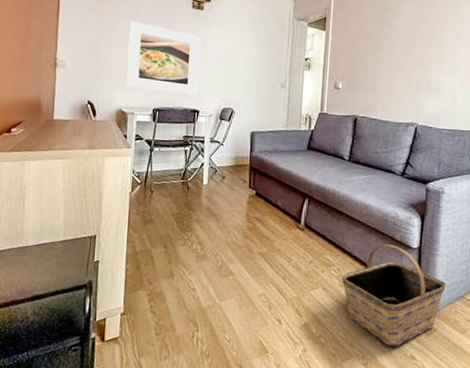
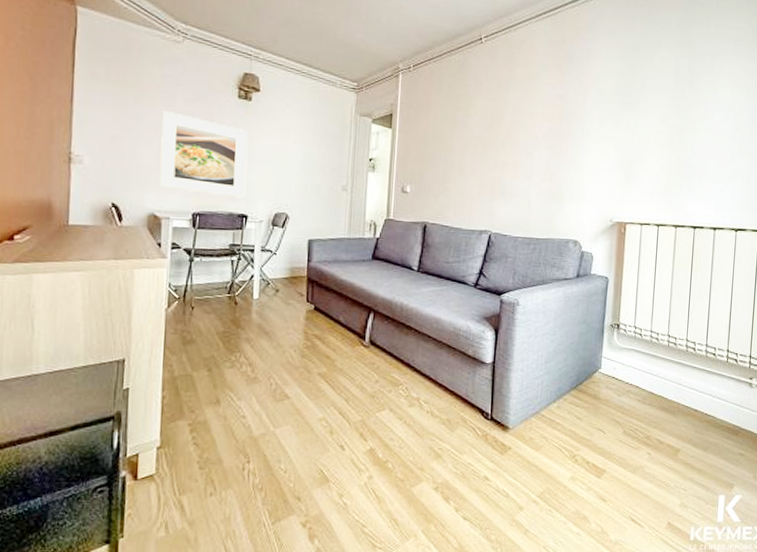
basket: present [342,244,446,346] -> none [411,360,521,467]

